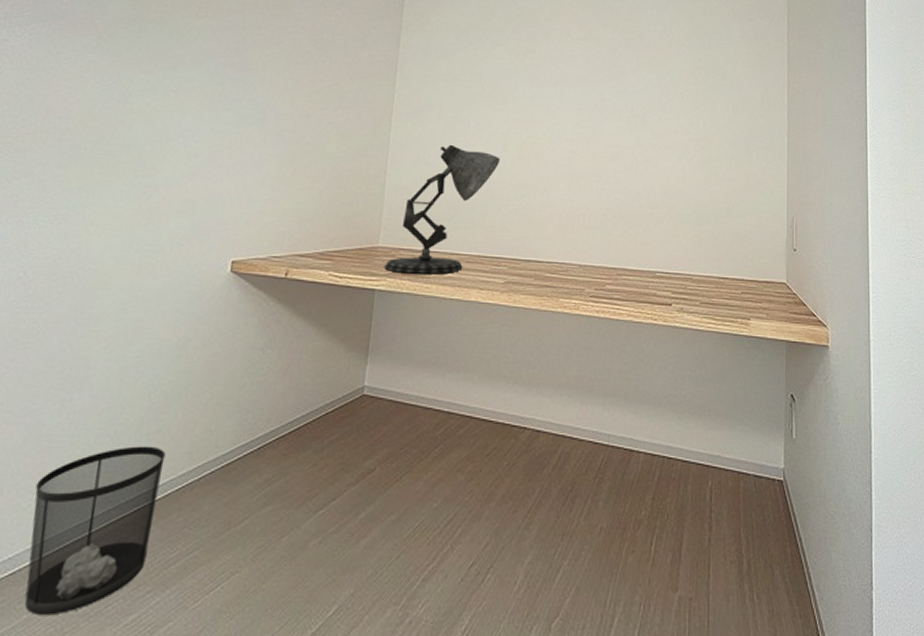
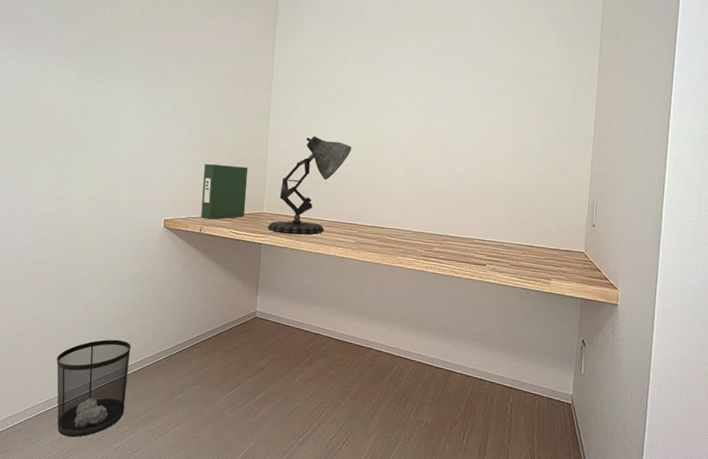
binder: none [287,182,359,259] -> present [201,164,248,220]

